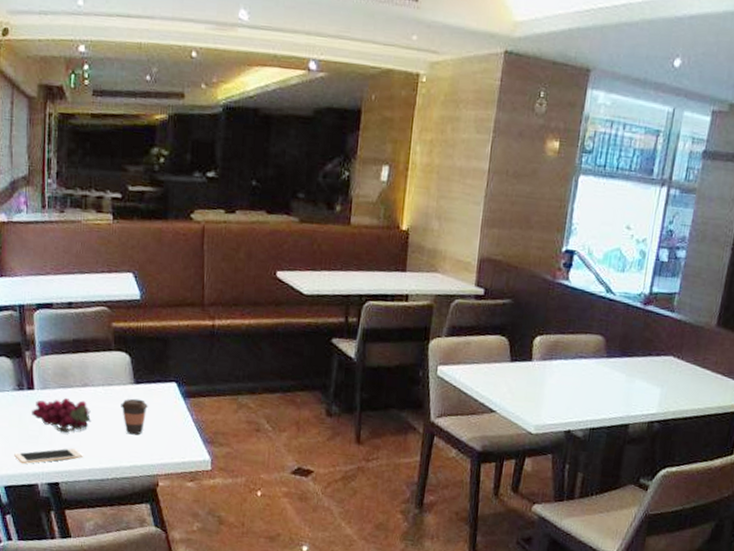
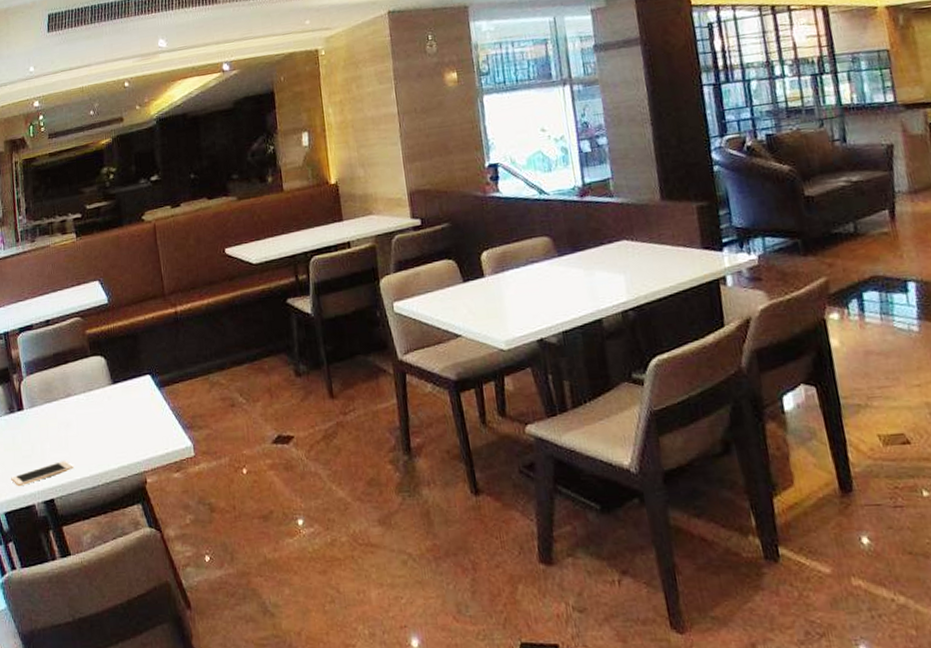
grapes: present [32,397,92,433] -> none [23,411,78,448]
coffee cup: present [121,398,148,435] -> none [102,398,127,436]

